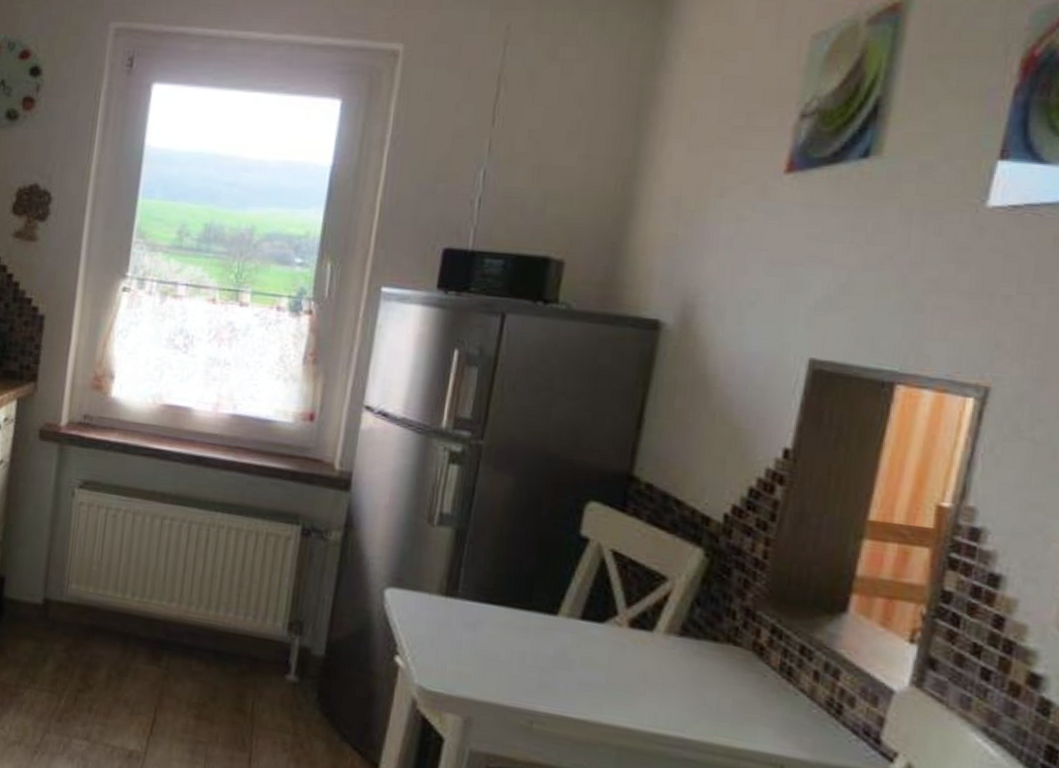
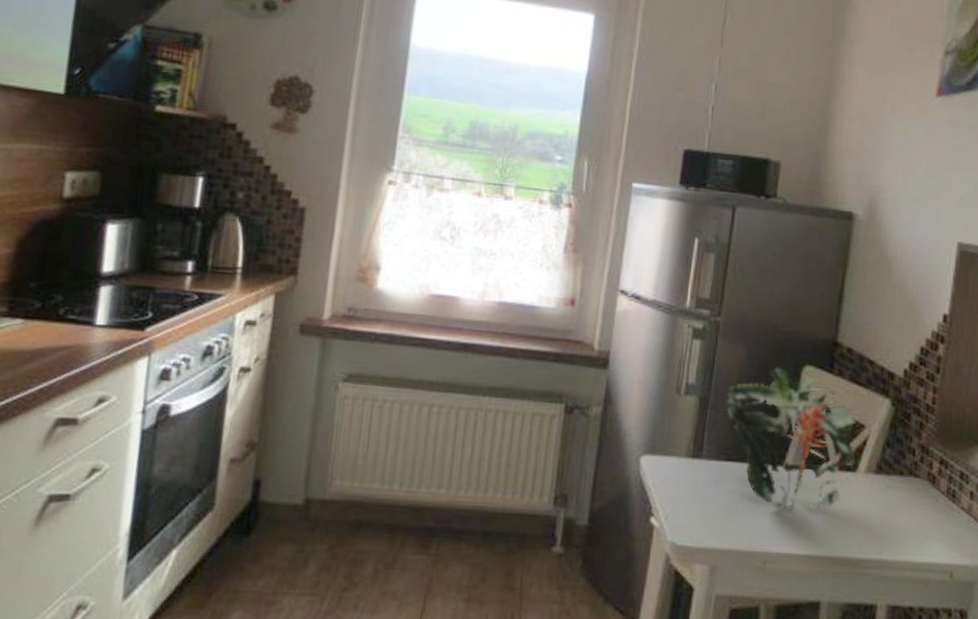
cut plant: none [485,500,655,669] -> present [724,366,856,511]

